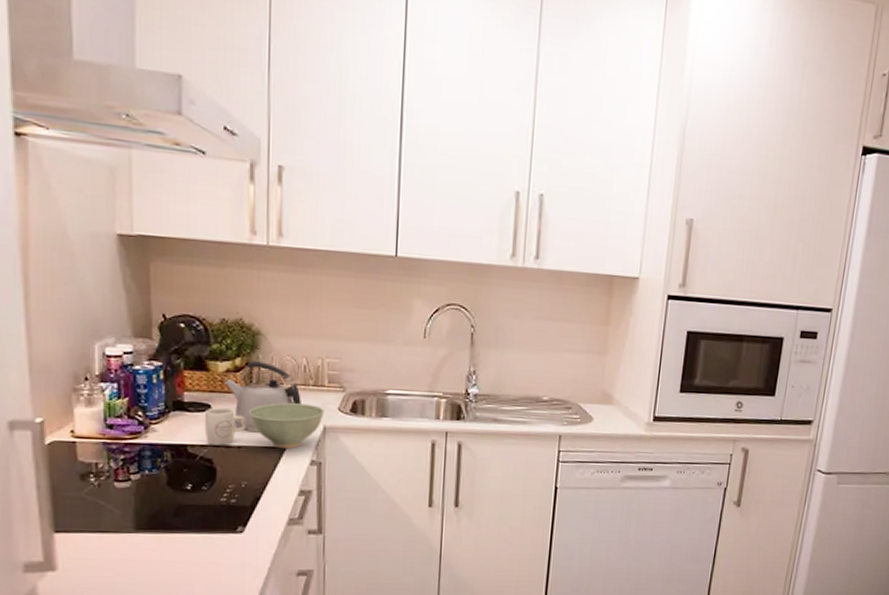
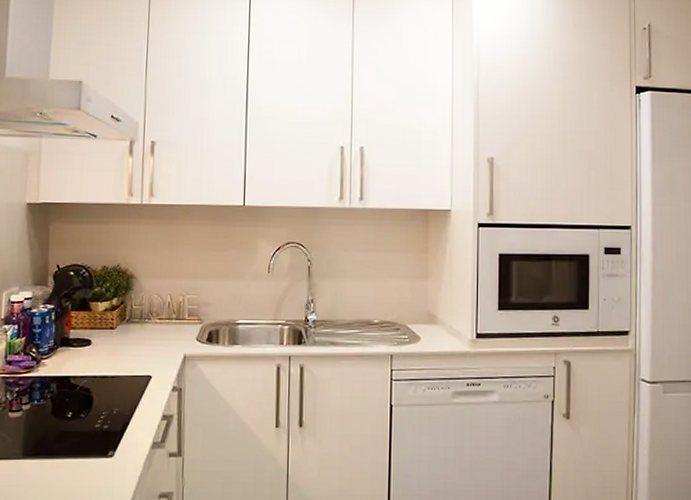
mug: present [204,407,246,446] -> none [84,341,120,376]
kettle: present [224,360,301,433] -> none [103,299,166,363]
bowl: present [248,402,325,449] -> none [121,336,185,377]

